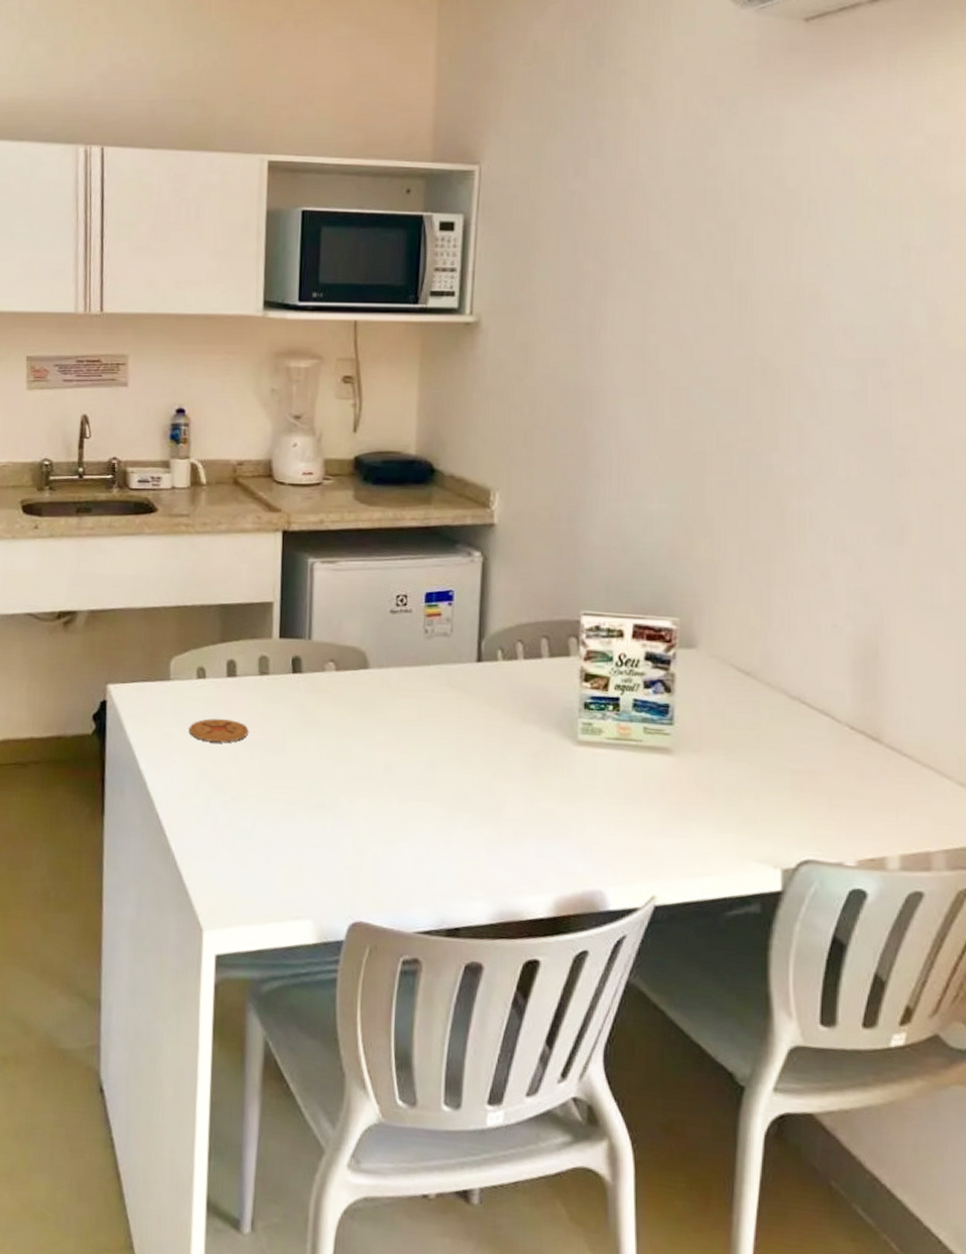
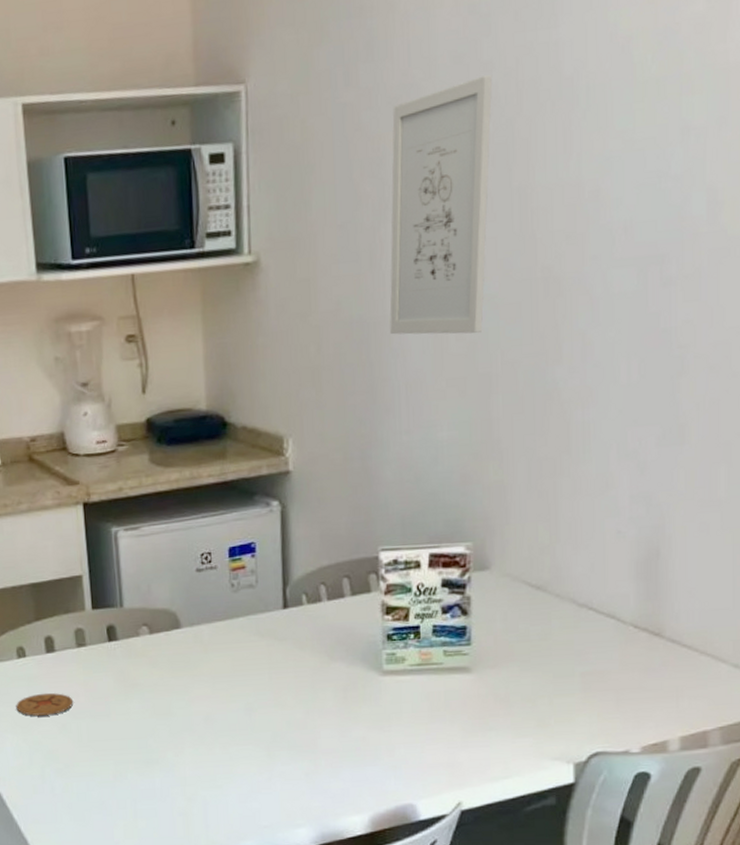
wall art: none [605,180,717,412] -> present [390,75,493,335]

